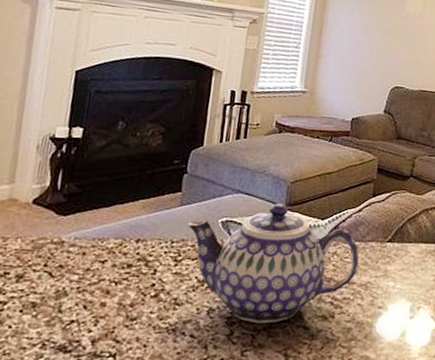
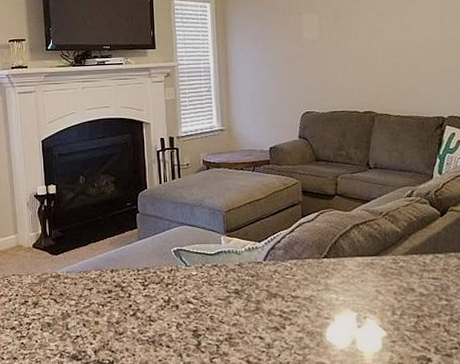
teapot: present [188,203,359,324] -> none [148,231,300,335]

